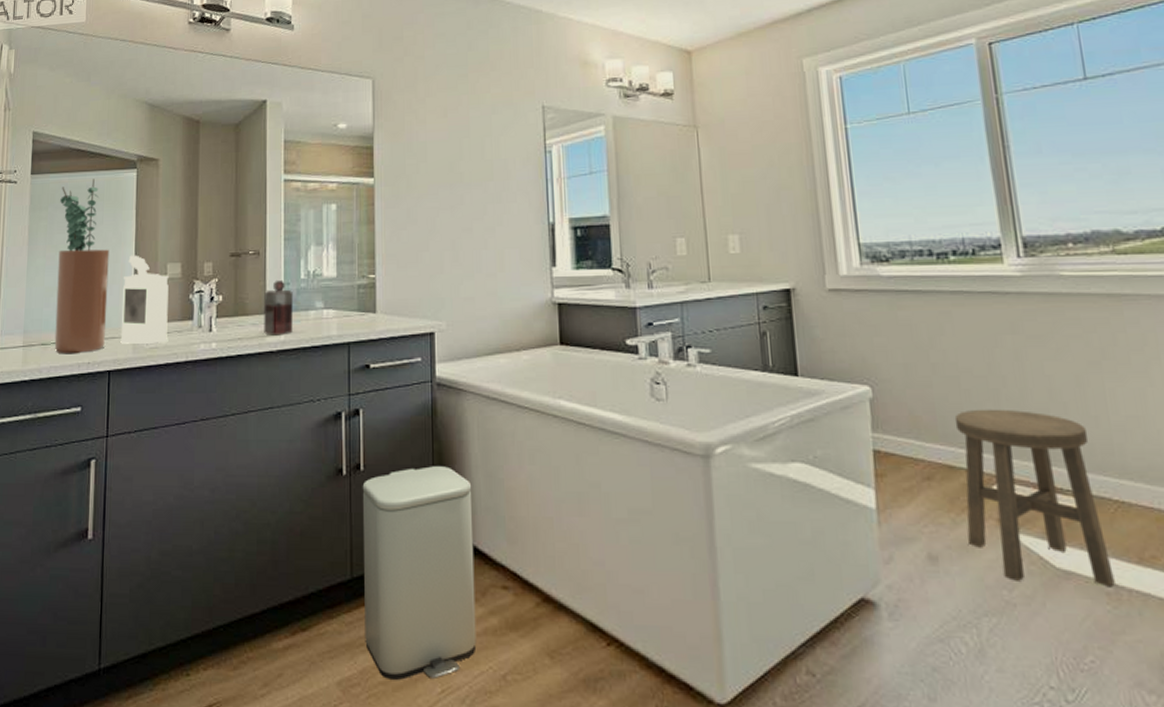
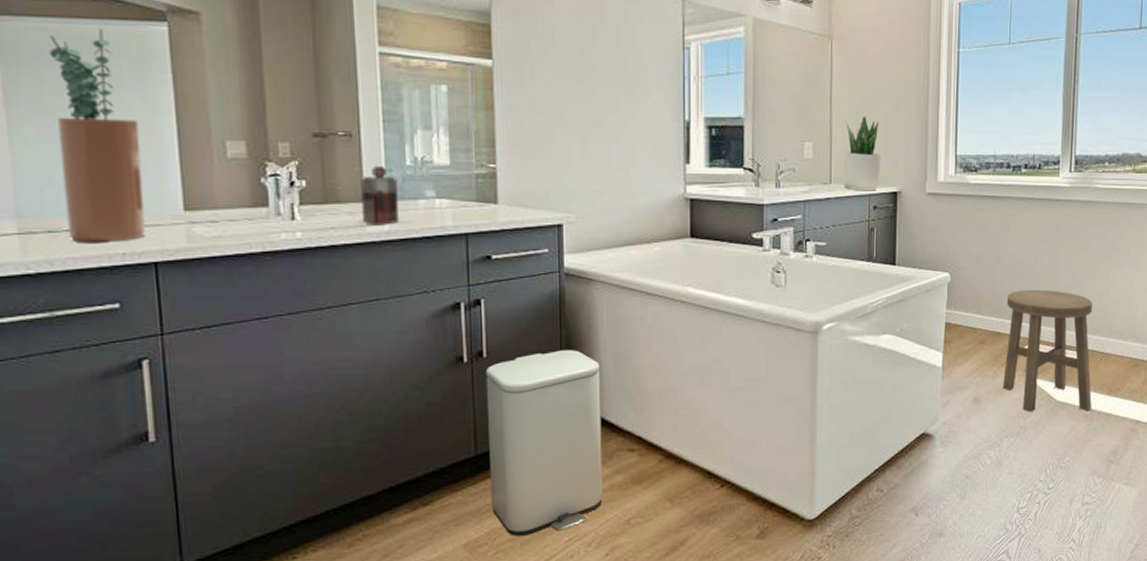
tissue box: present [120,255,169,345] -> none [163,128,235,234]
planter: none [719,206,767,290] -> present [844,116,881,191]

